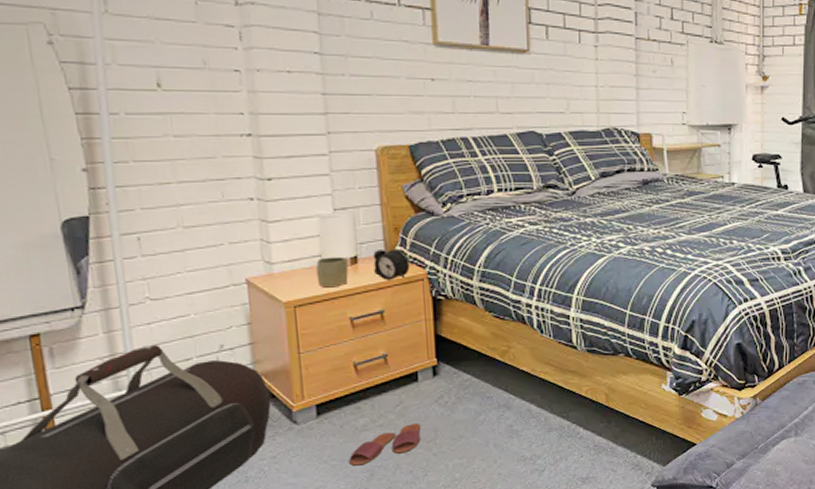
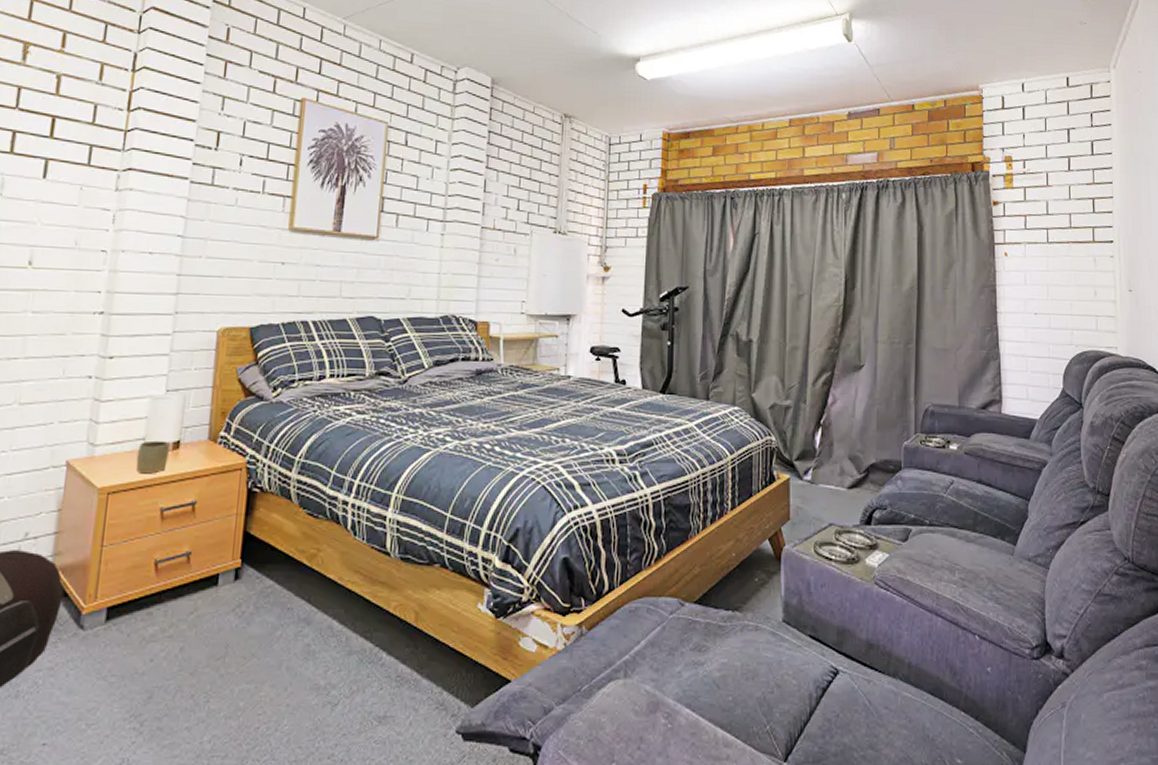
slippers: present [349,422,421,466] -> none [129,635,211,685]
alarm clock: present [373,249,410,280] -> none [194,435,231,468]

